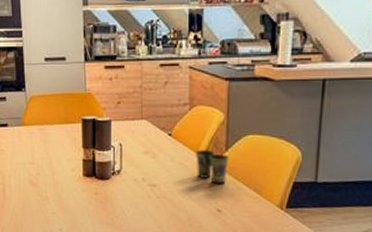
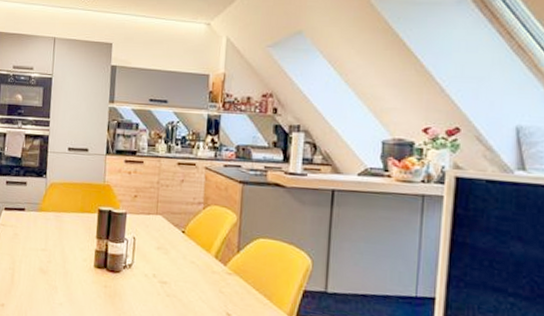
cup: present [195,150,230,184] -> none [206,249,241,287]

